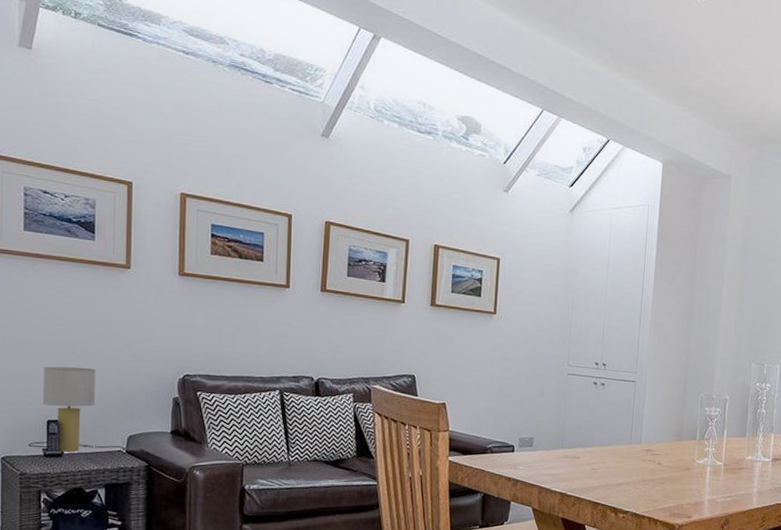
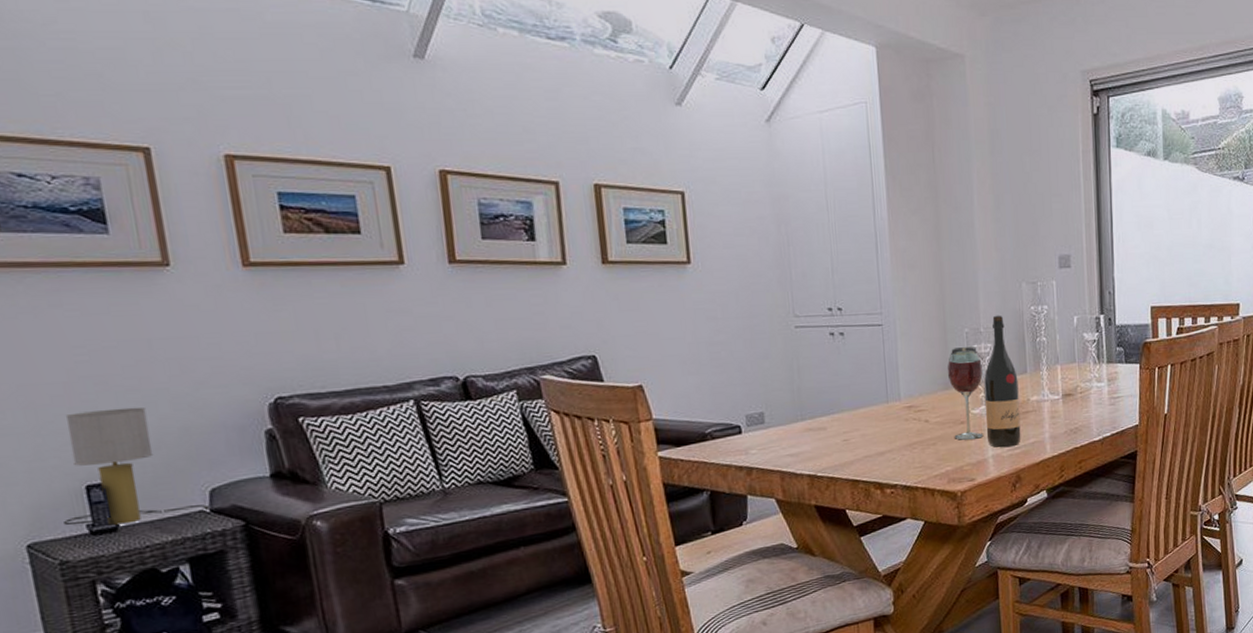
wineglass: none [679,408,711,484] -> present [947,347,984,440]
wine bottle: none [705,386,738,495] -> present [984,315,1021,448]

